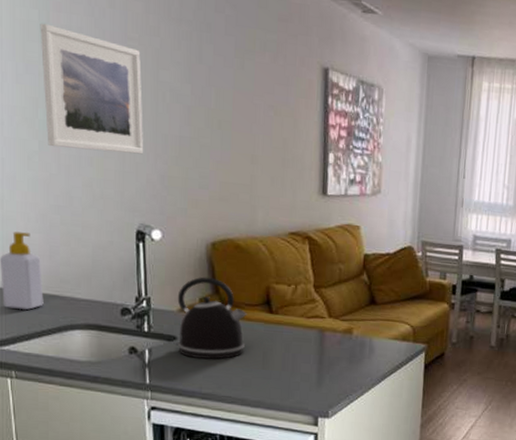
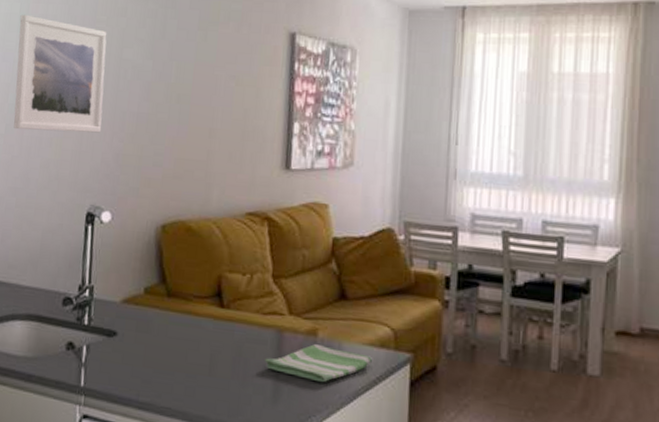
kettle: present [176,277,247,360] -> none [115,263,195,362]
dish towel: none [309,340,397,370] -> present [264,344,373,383]

